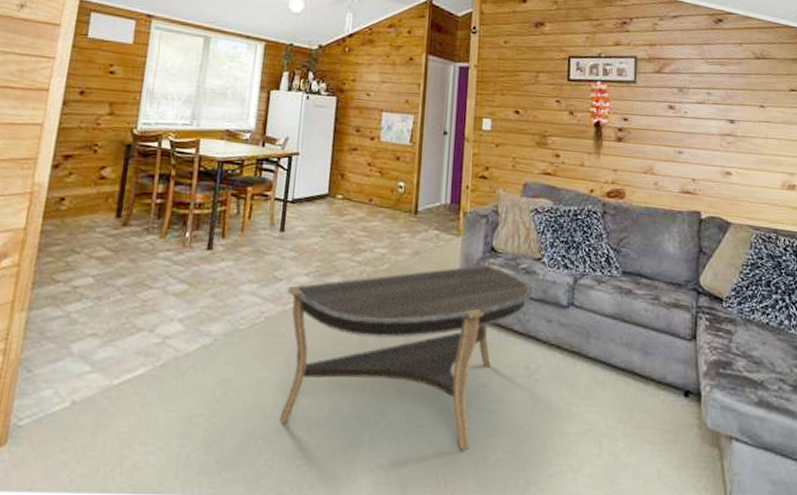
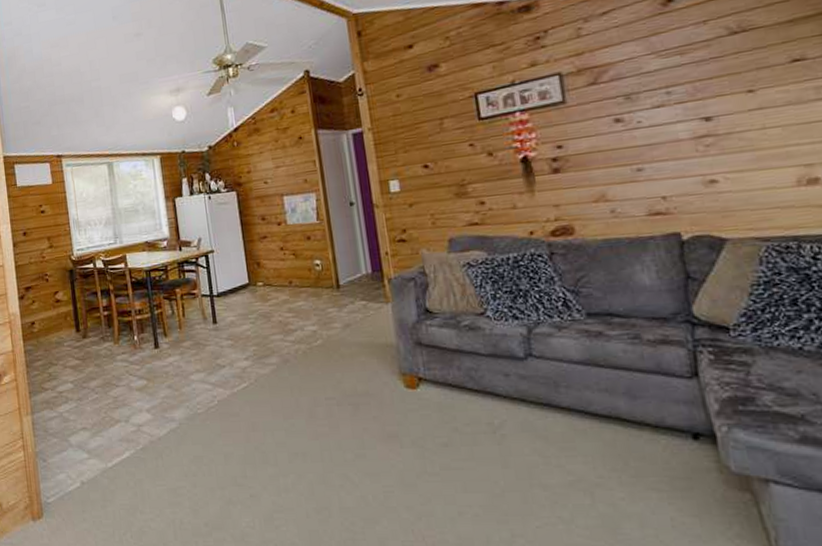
coffee table: present [280,264,534,451] -> none [232,326,483,507]

